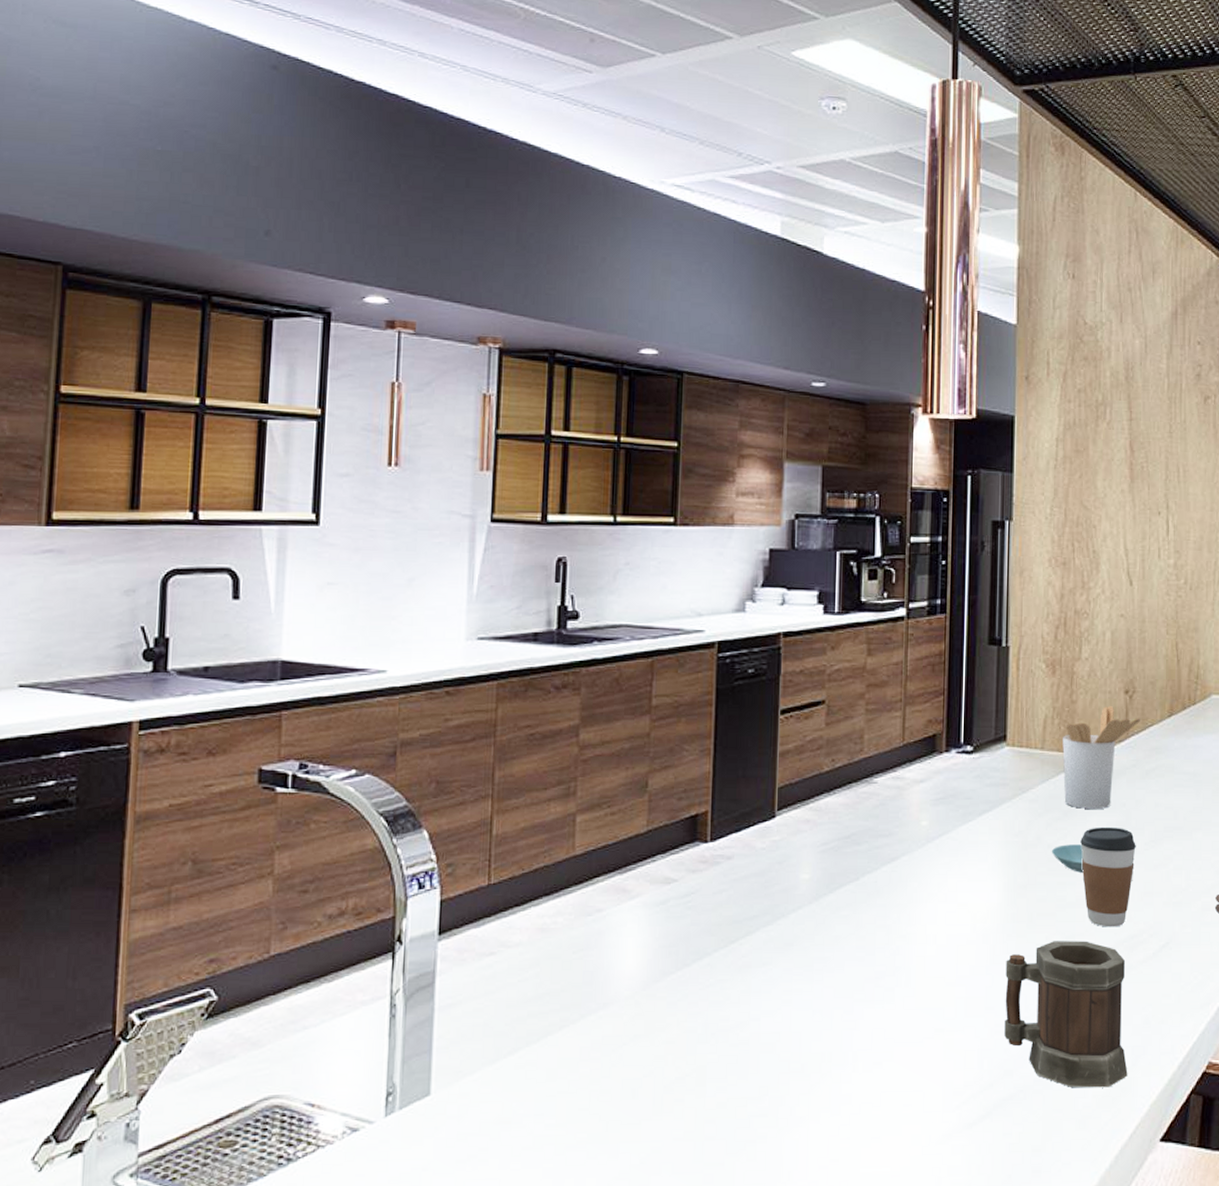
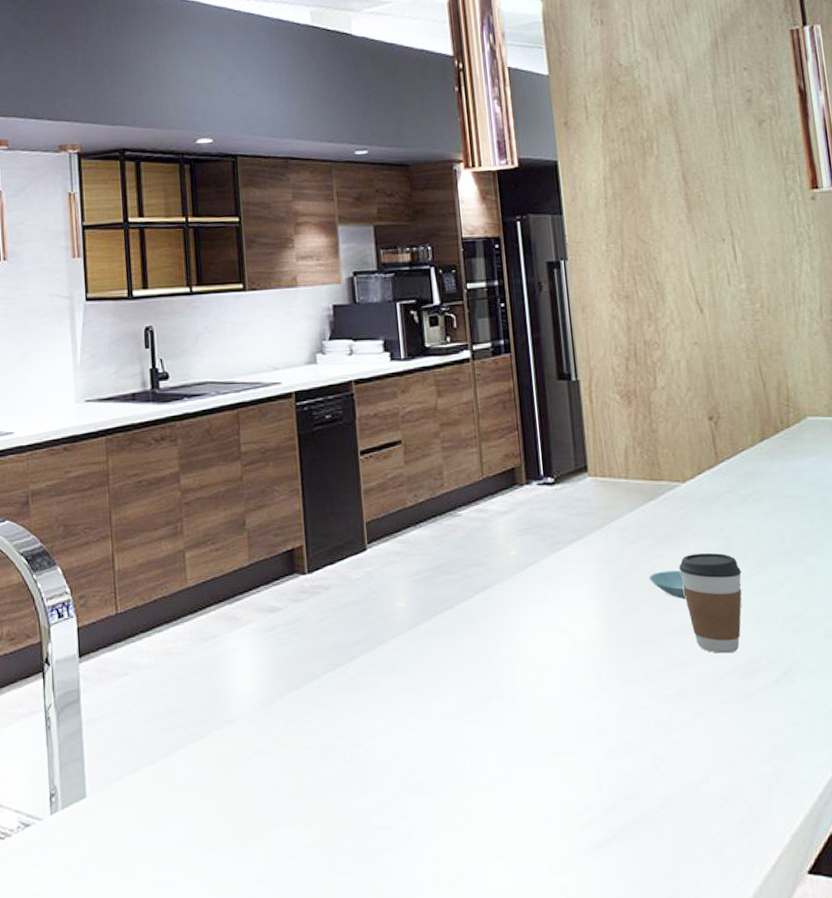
mug: present [1004,941,1128,1088] -> none [614,667,763,816]
utensil holder: present [1062,705,1141,809] -> none [647,432,731,535]

